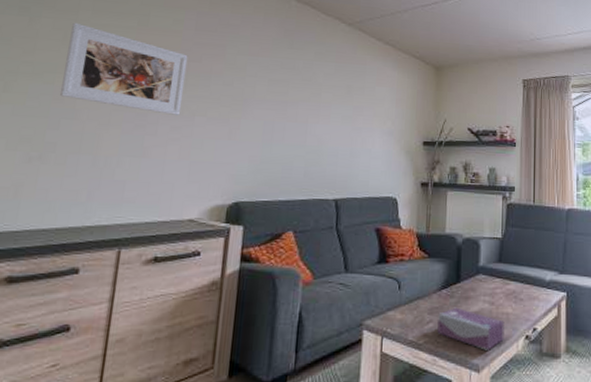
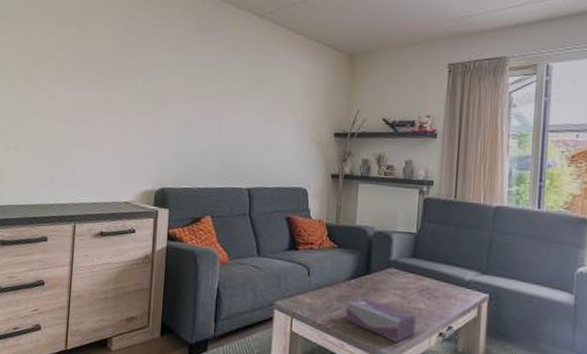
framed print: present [60,22,188,115] -> none [25,32,119,111]

